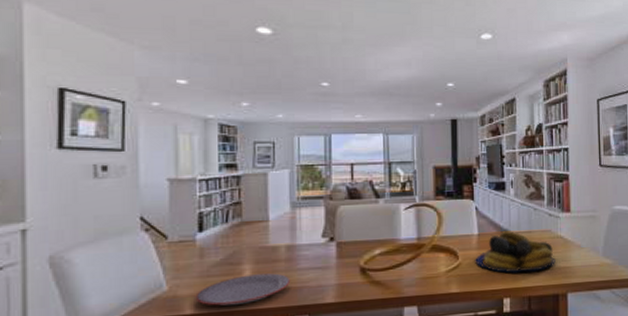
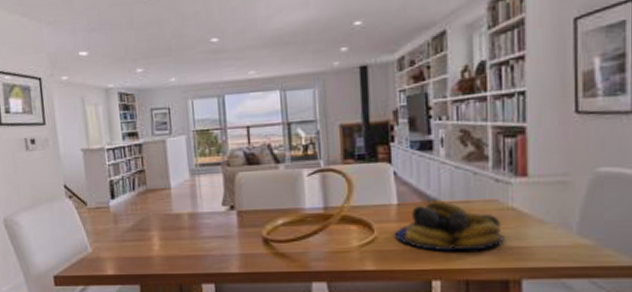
plate: present [195,273,291,306] -> none [114,240,196,270]

